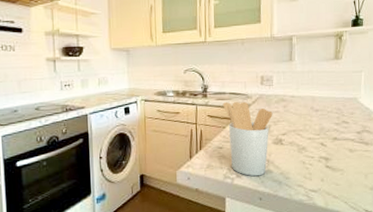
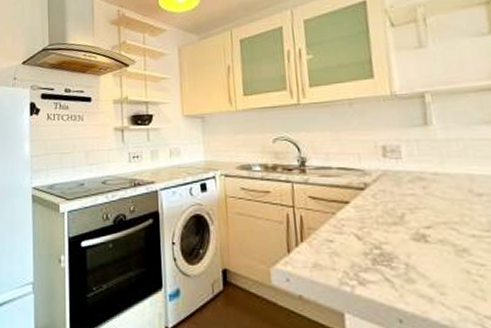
utensil holder: present [223,101,273,177] -> none [329,179,407,287]

